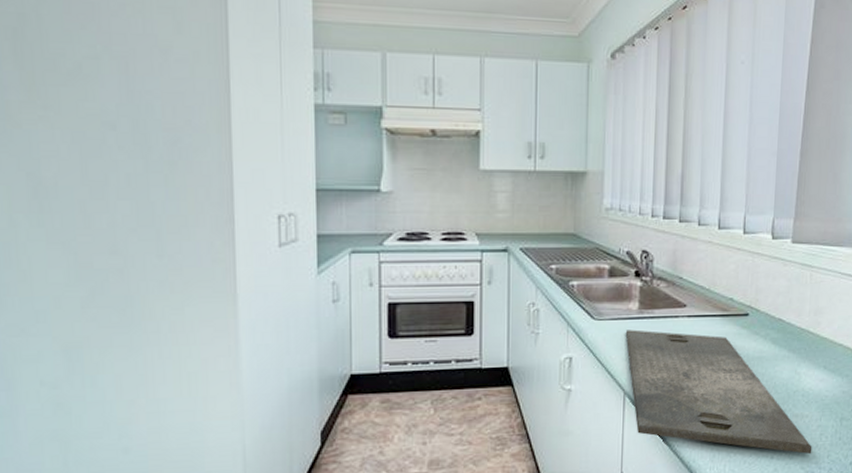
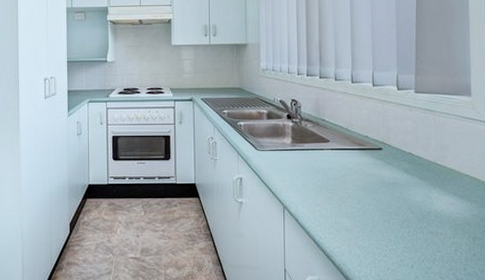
cutting board: present [625,330,812,455] -> none [282,159,449,267]

